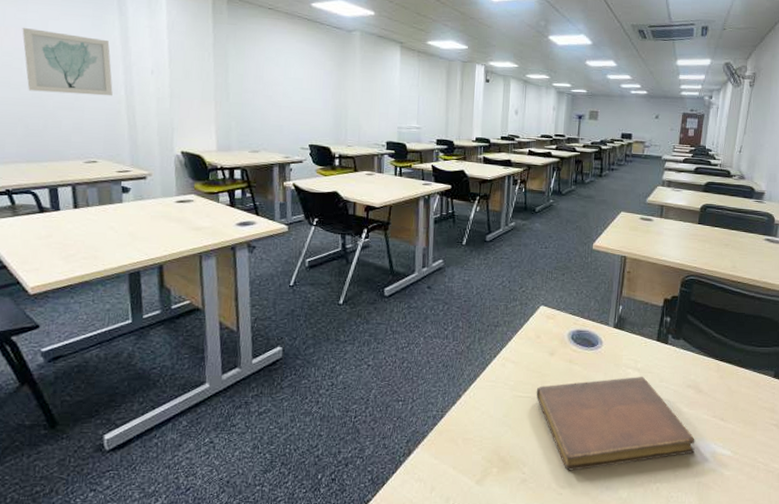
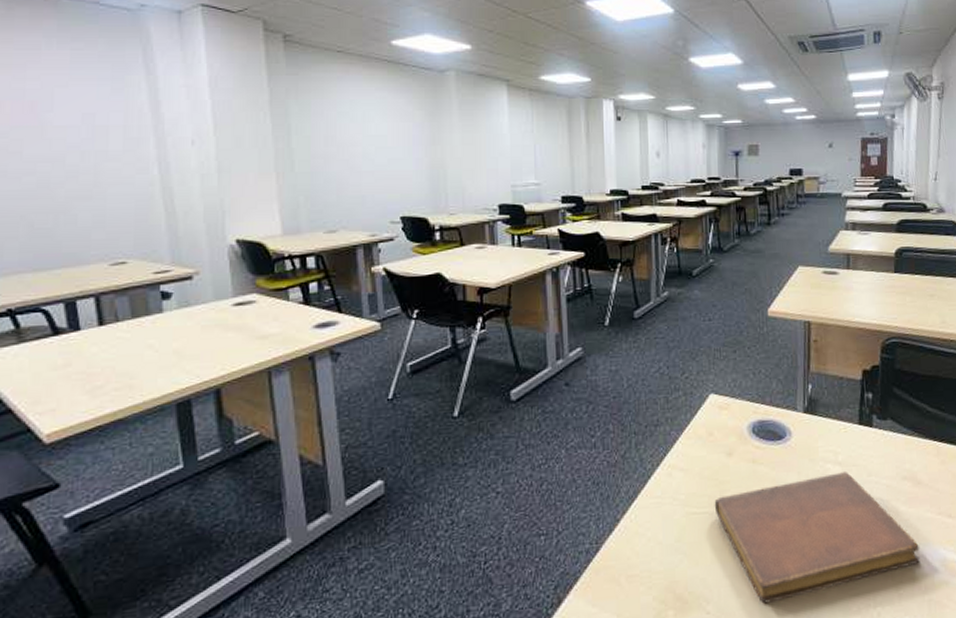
wall art: present [22,27,113,97] -> none [20,99,143,180]

